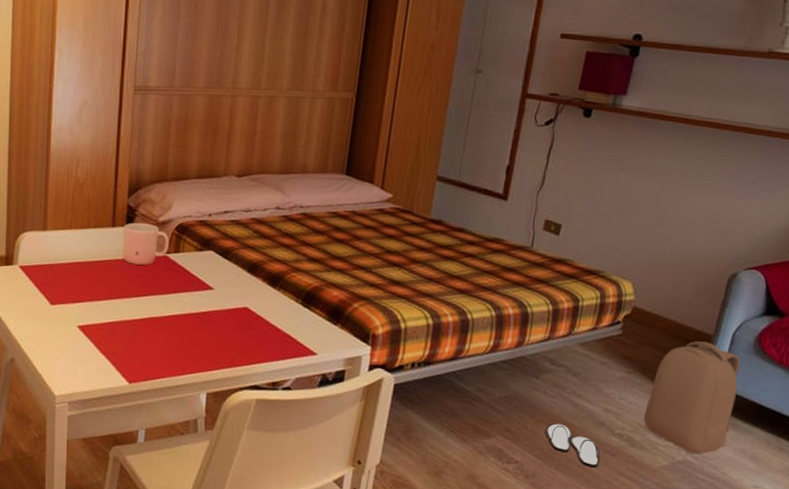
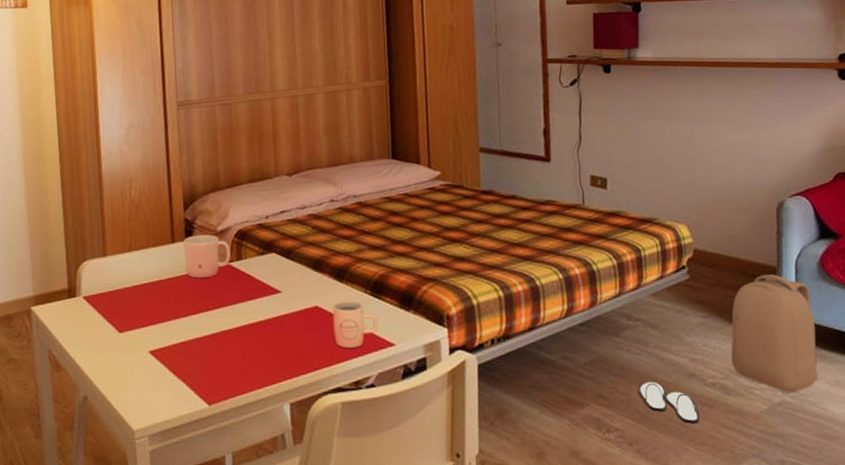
mug: none [259,305,304,352] -> present [332,300,378,349]

